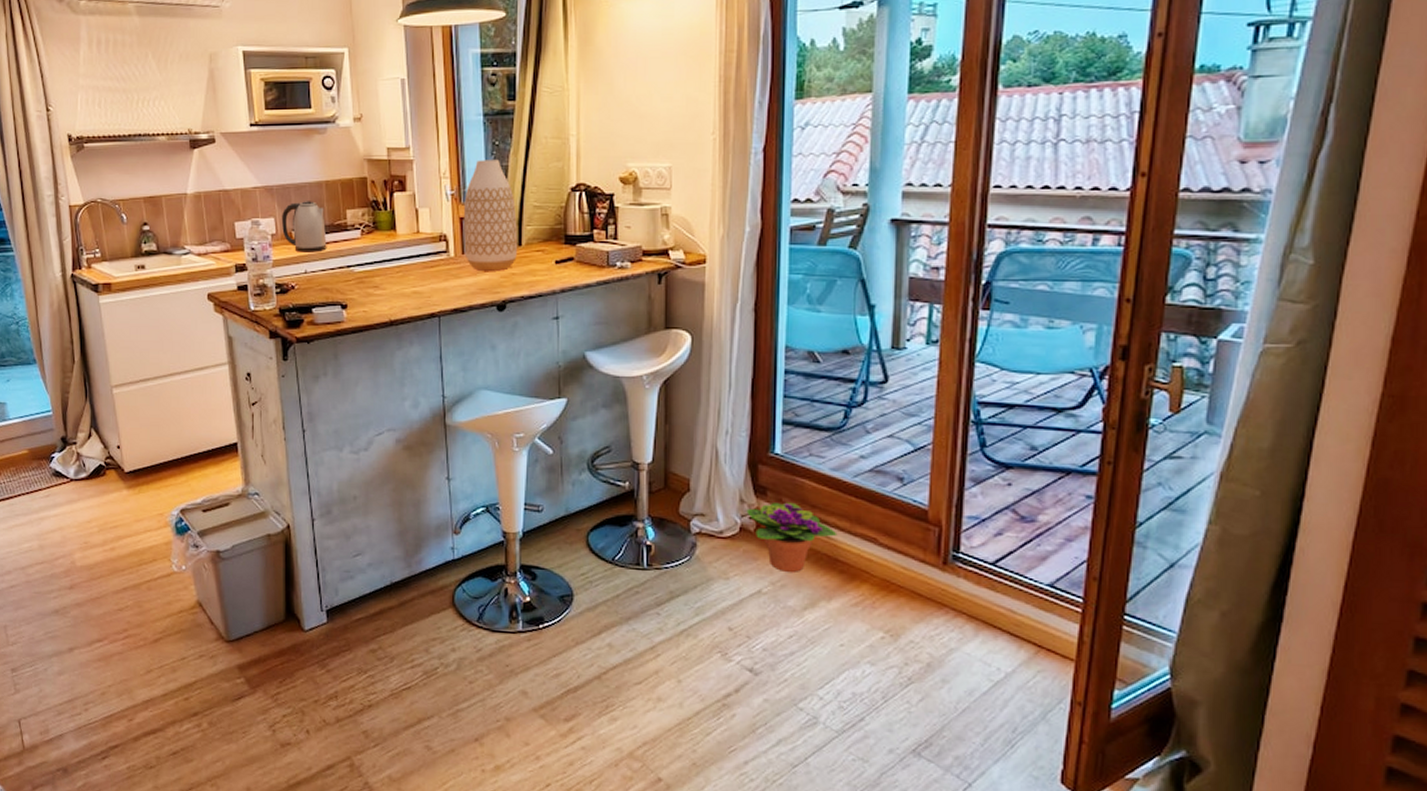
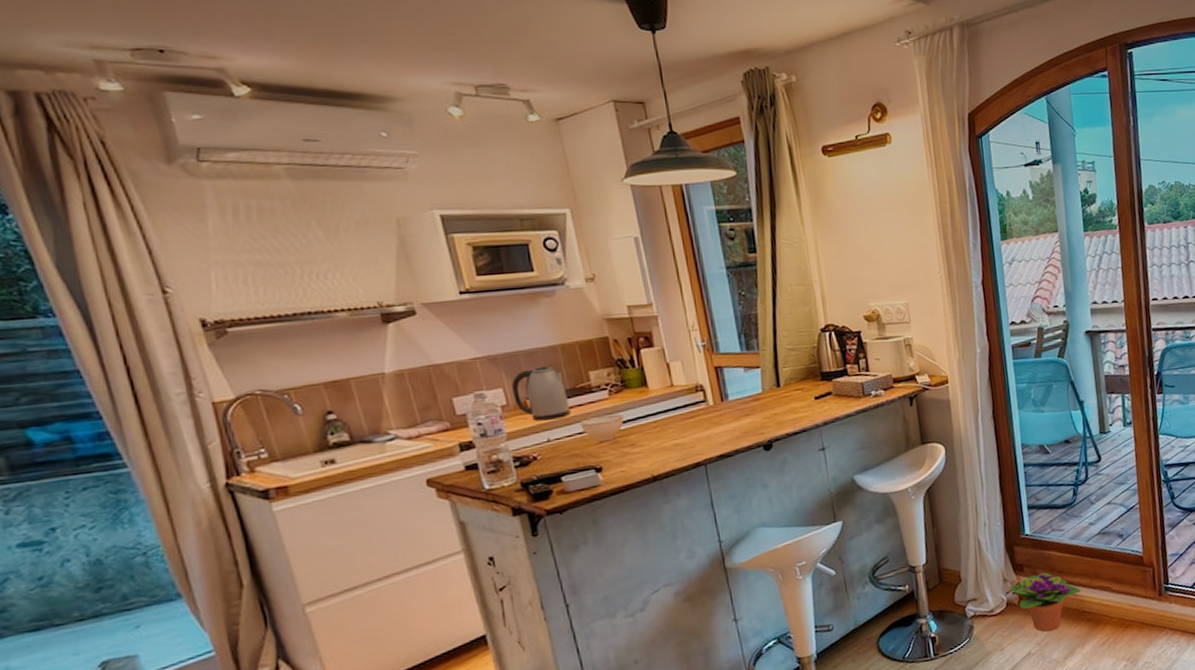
bowl: none [332,254,371,280] -> present [579,413,624,443]
vase: present [464,159,518,271] -> none [717,308,778,415]

